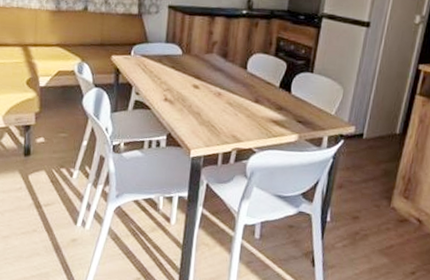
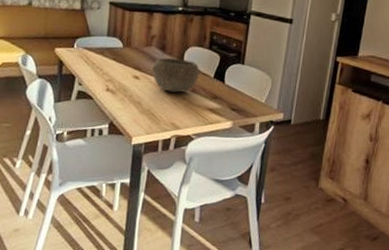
bowl: none [213,65,265,104] -> present [152,57,201,93]

